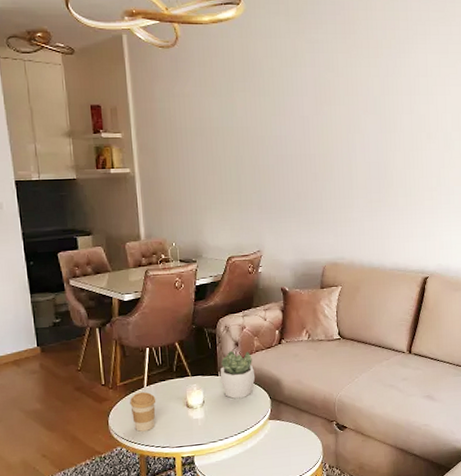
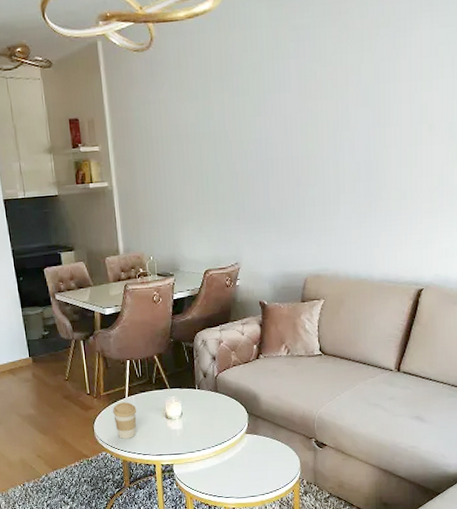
succulent plant: present [219,350,256,399] -> none [197,364,233,412]

